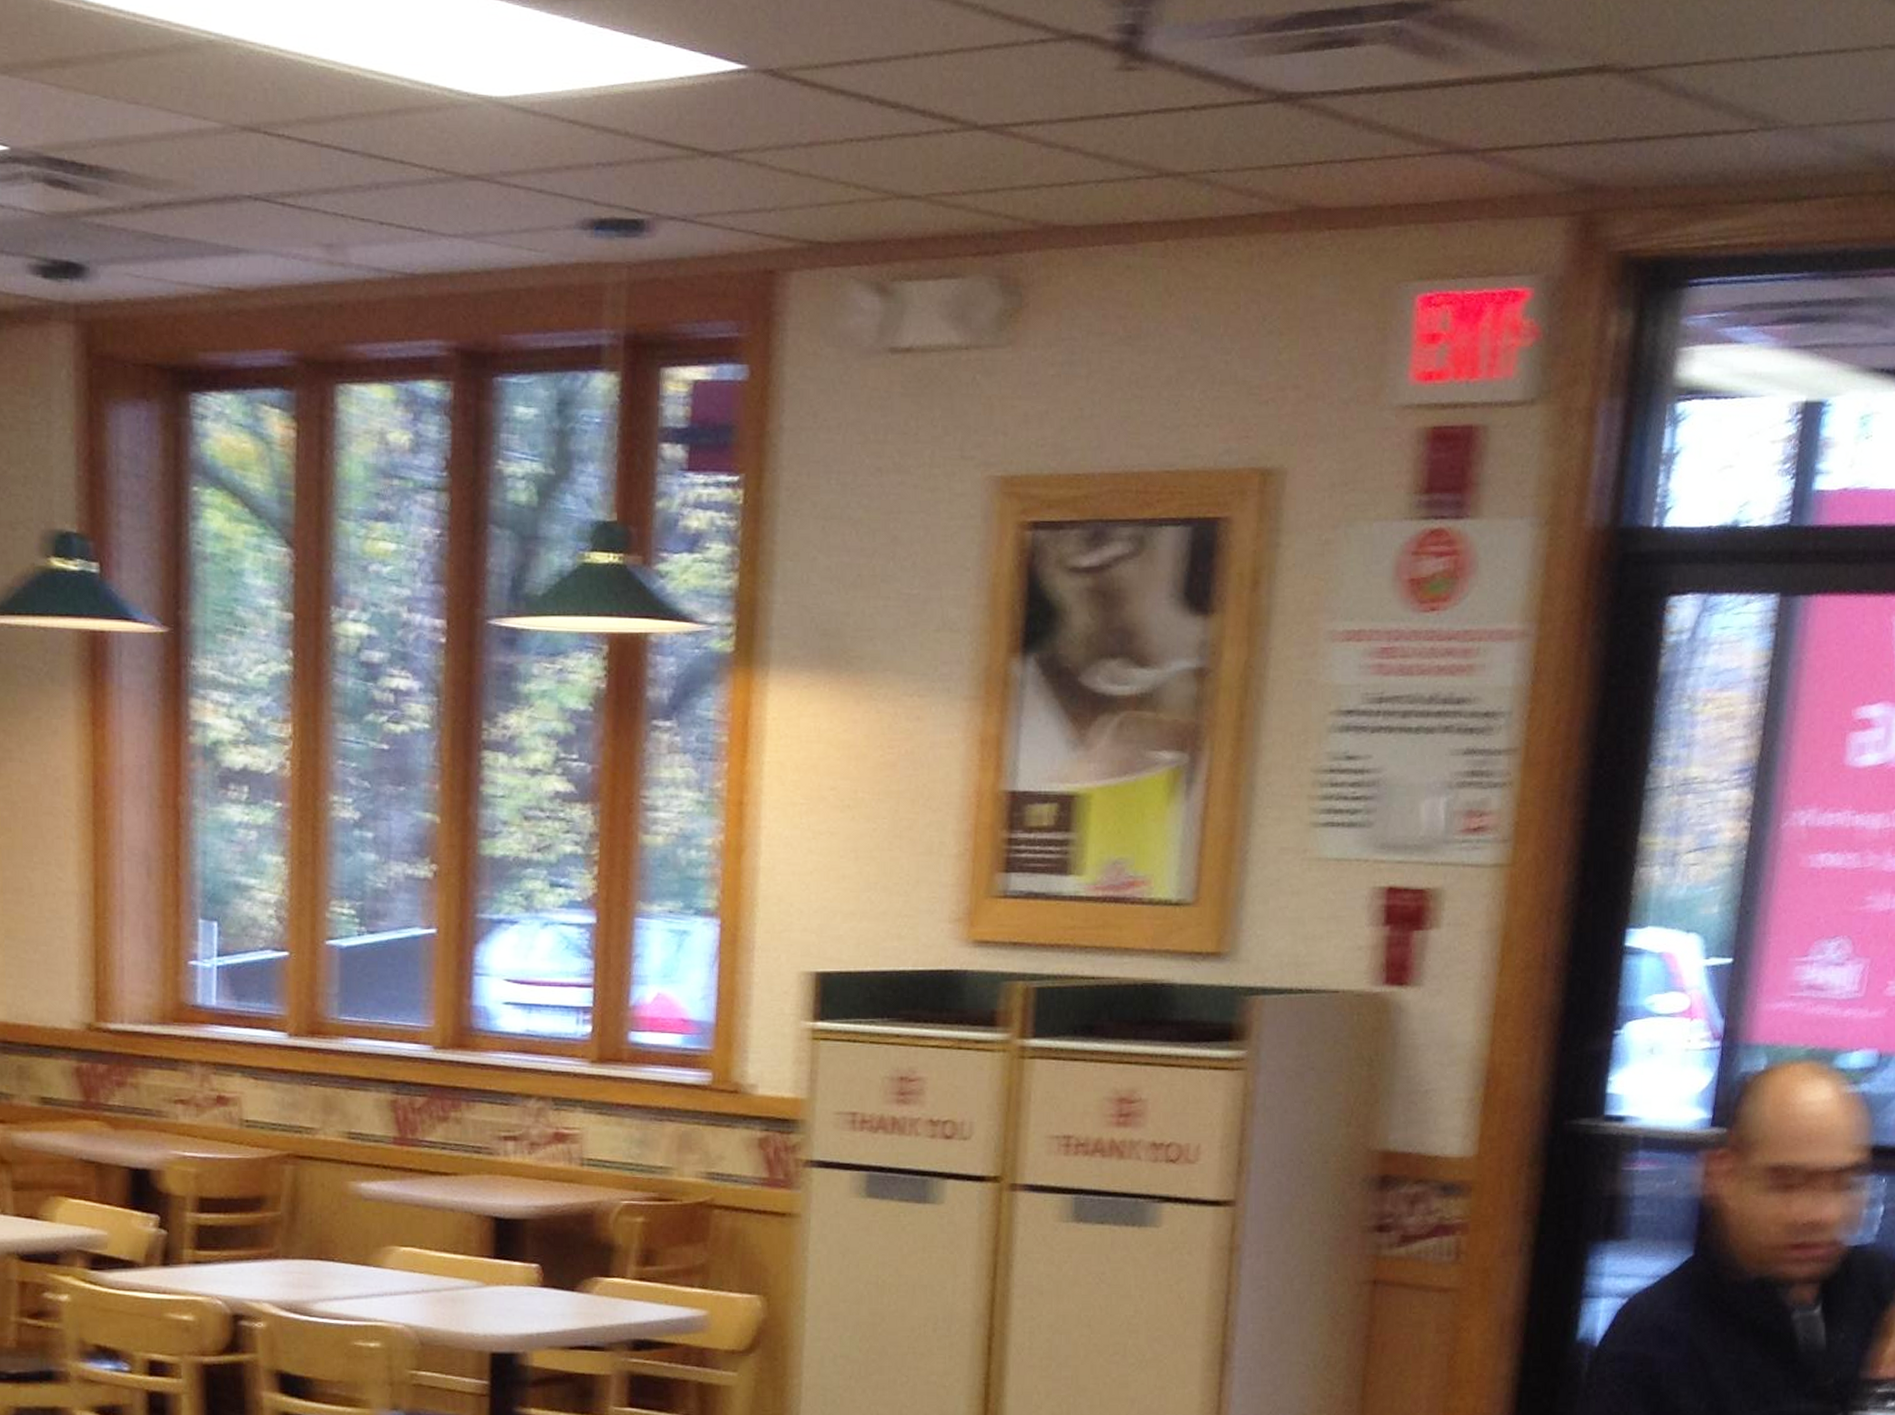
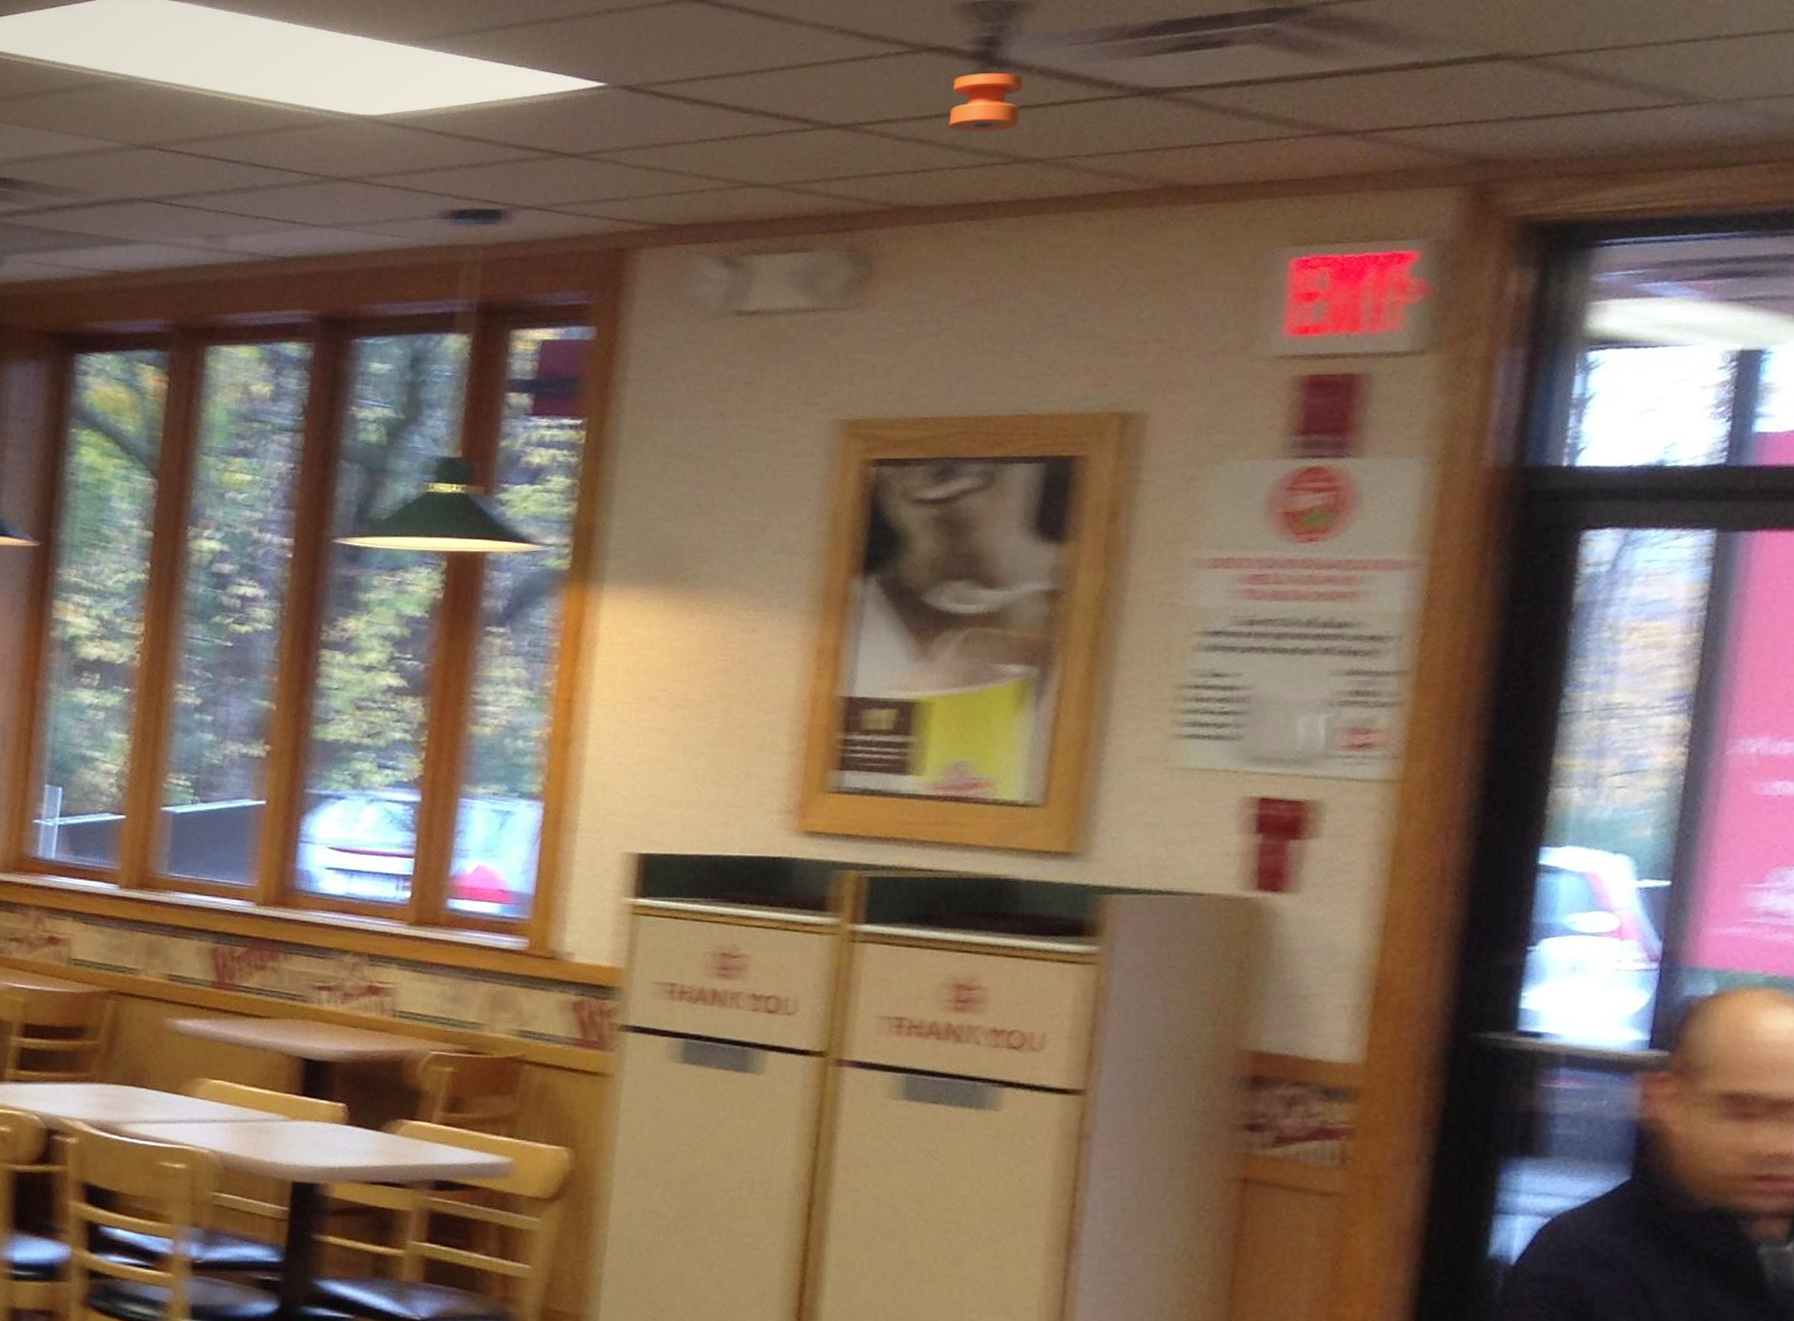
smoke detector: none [1094,67,1166,139] -> present [949,72,1024,132]

